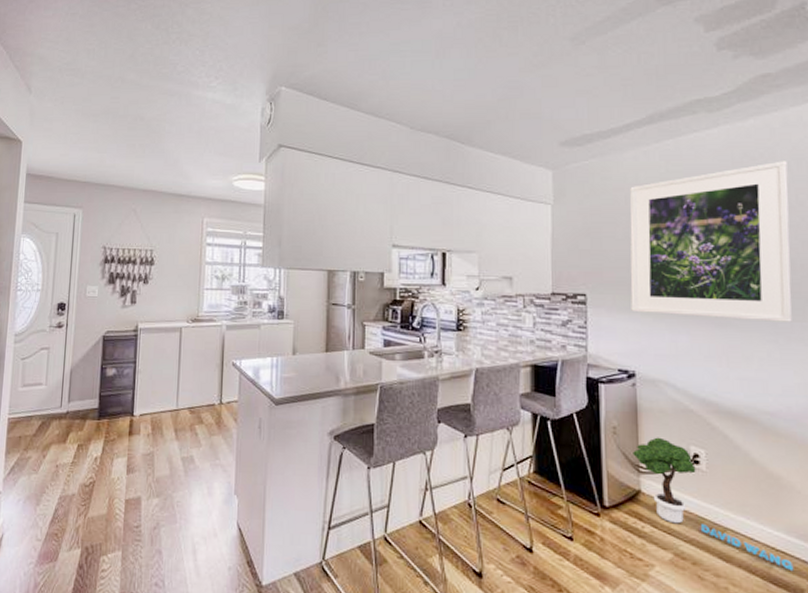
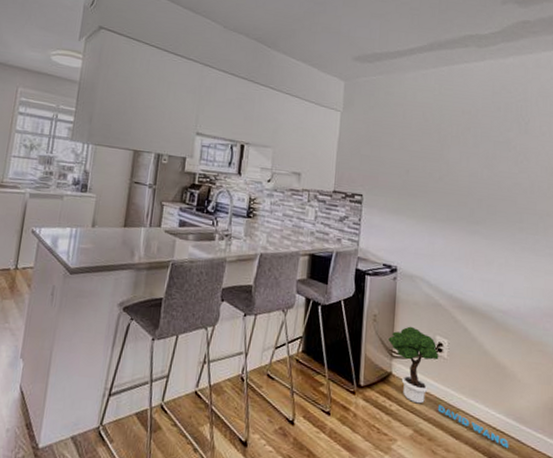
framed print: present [630,161,793,322] -> none [399,96,535,235]

